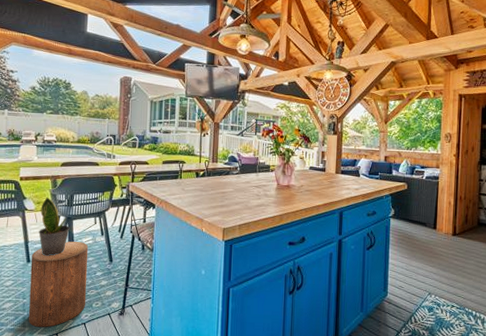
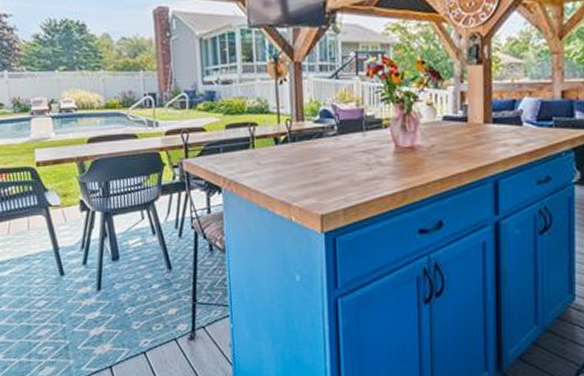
stool: present [29,241,89,327] -> none [65,244,144,359]
potted plant: present [39,197,70,256] -> none [68,187,110,266]

